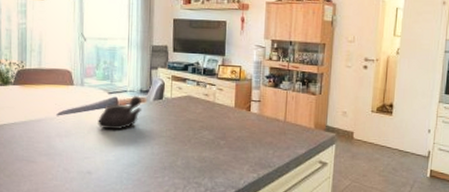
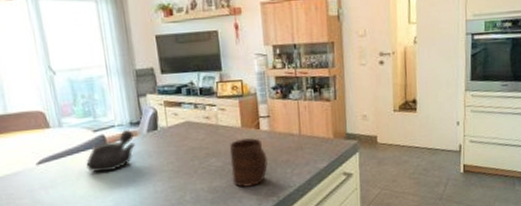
cup: none [220,118,254,161] -> present [229,138,269,187]

